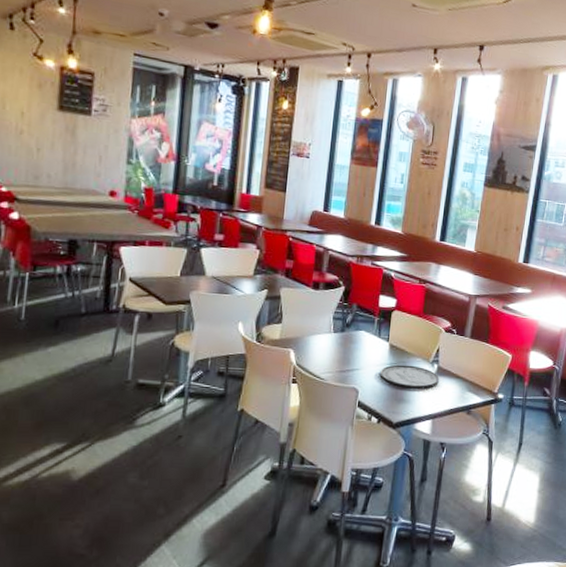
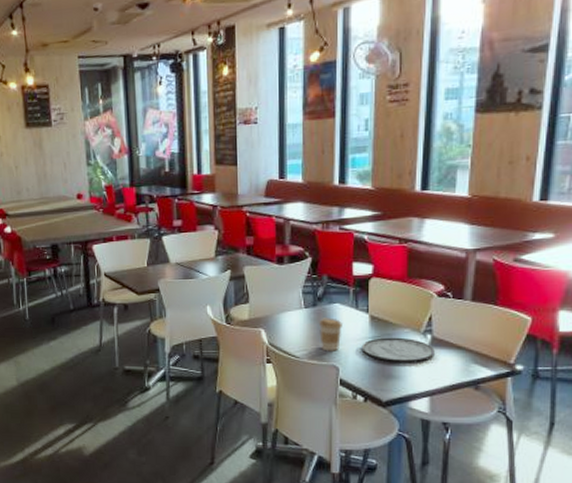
coffee cup: none [344,343,366,375] -> present [319,318,342,351]

